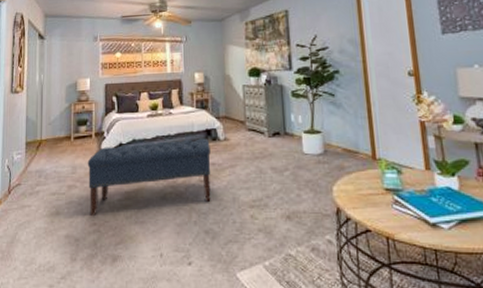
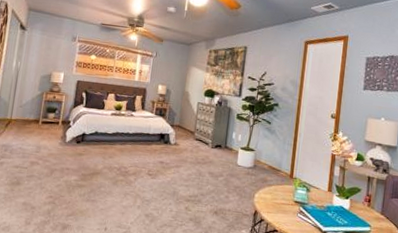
bench: present [87,138,211,216] -> none [47,134,162,192]

